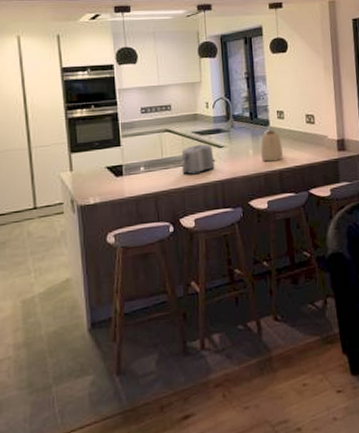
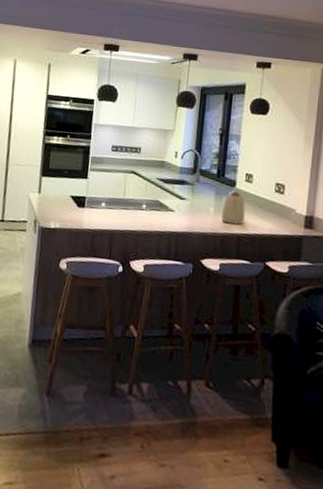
toaster: present [181,144,215,175] -> none [140,192,174,221]

